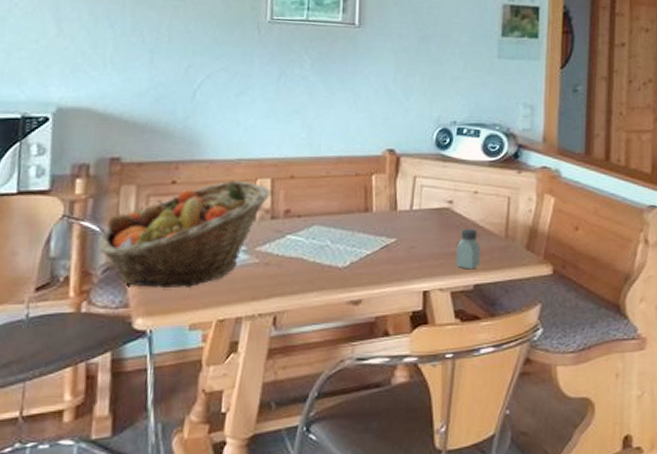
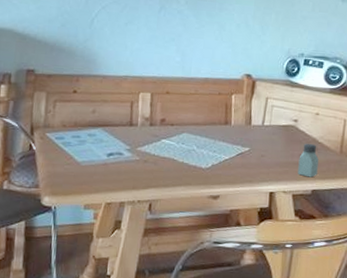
fruit basket: present [98,180,270,288] -> none [16,92,150,176]

